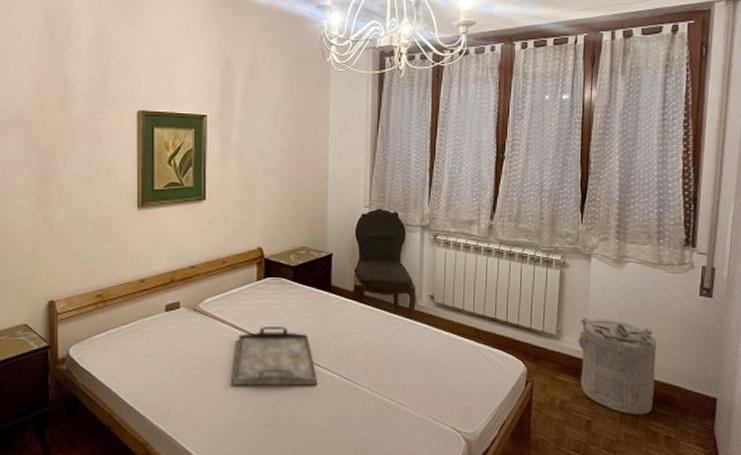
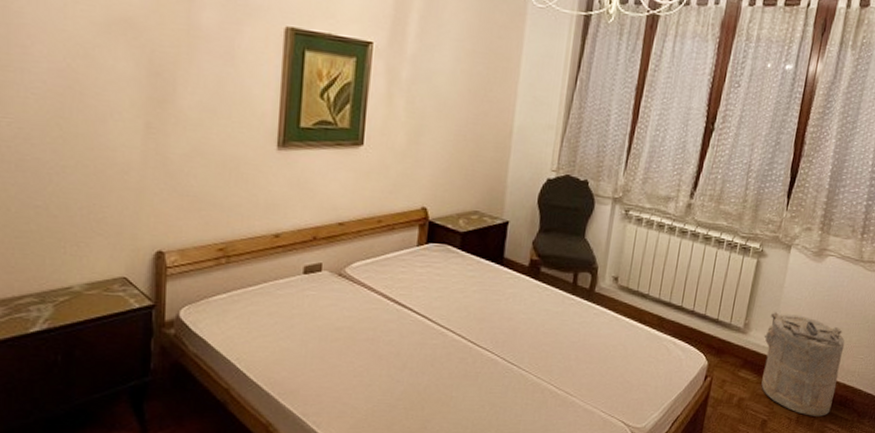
serving tray: present [233,326,317,386] -> none [379,299,478,368]

